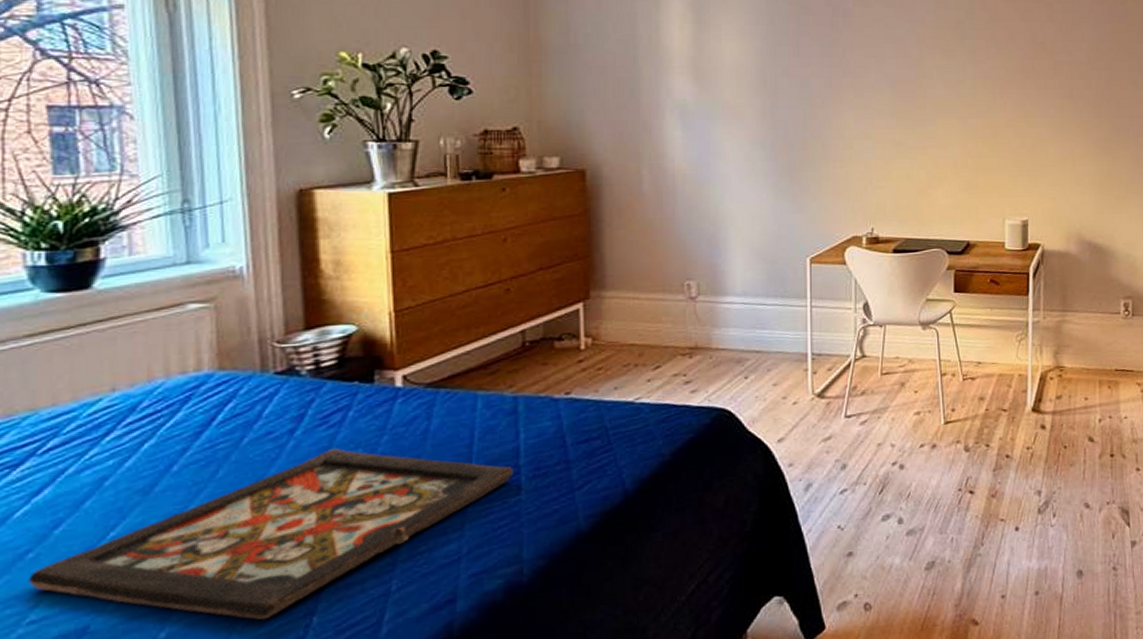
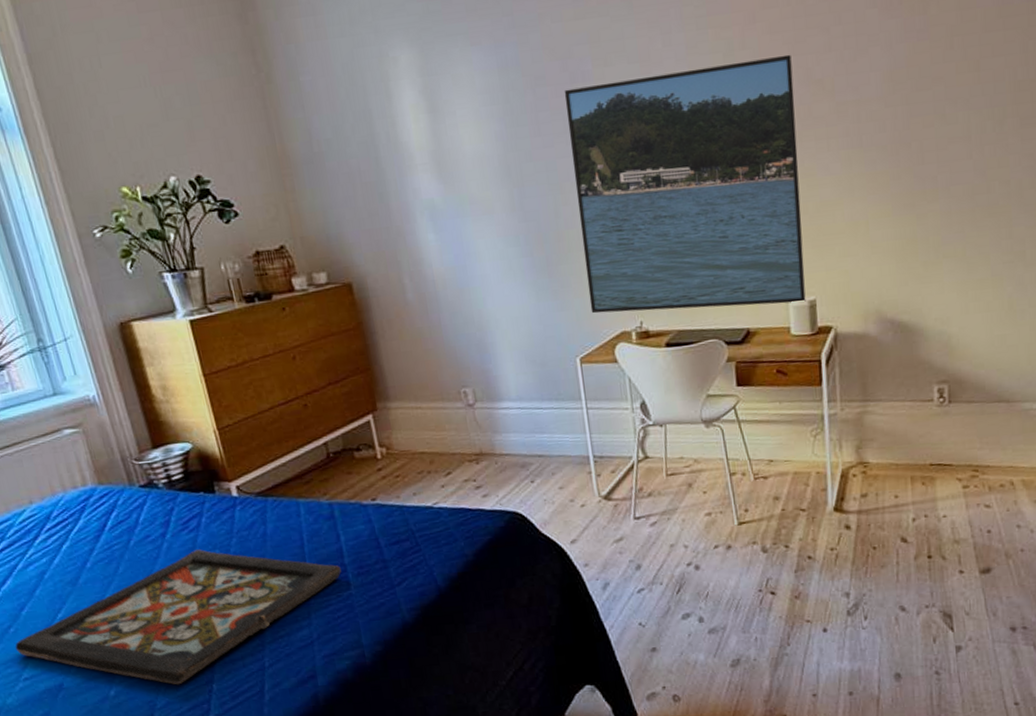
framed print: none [825,19,1021,222] -> present [564,54,806,314]

